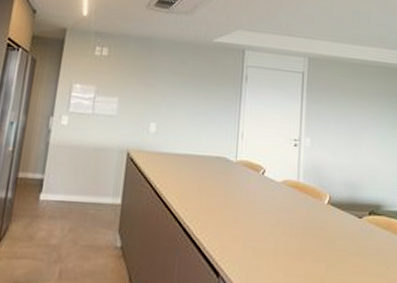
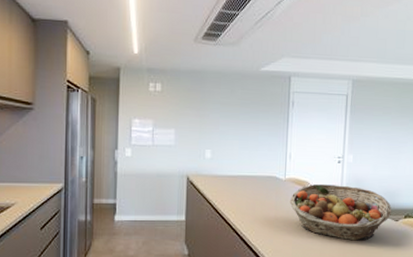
fruit basket: none [240,168,355,241] -> present [289,183,392,241]

